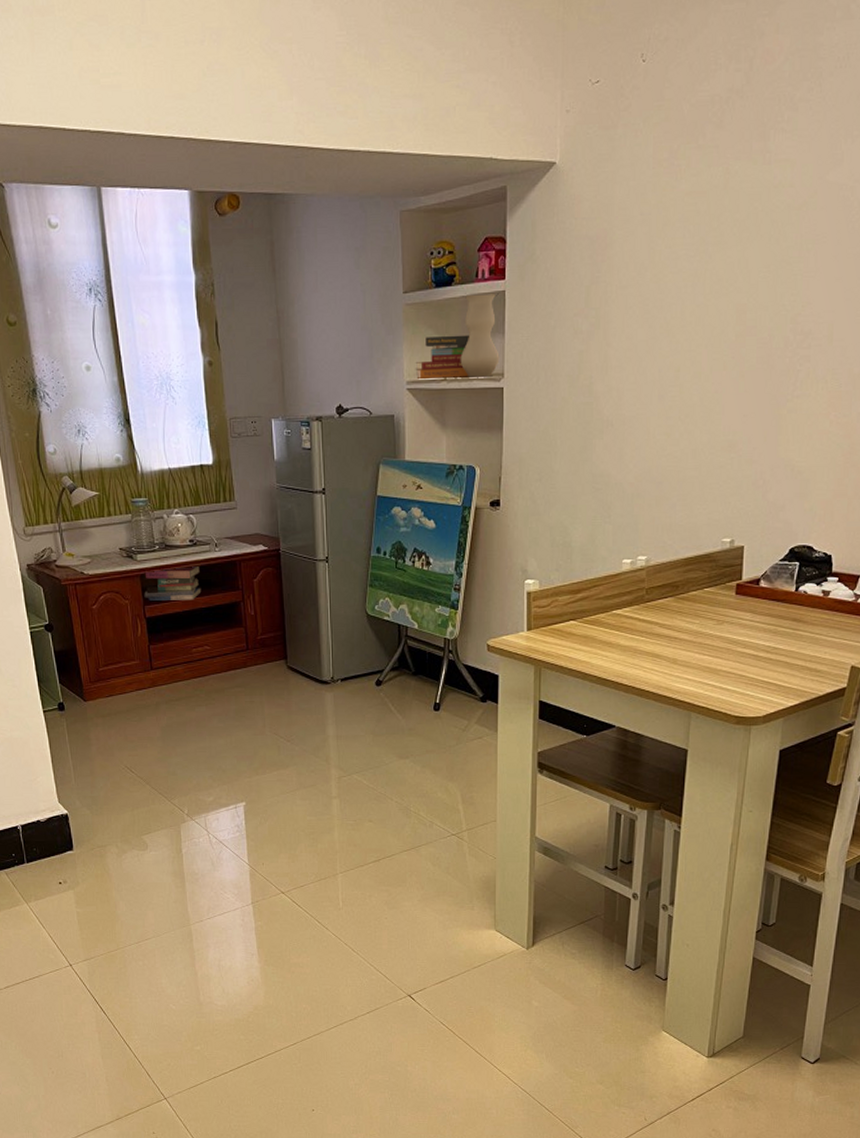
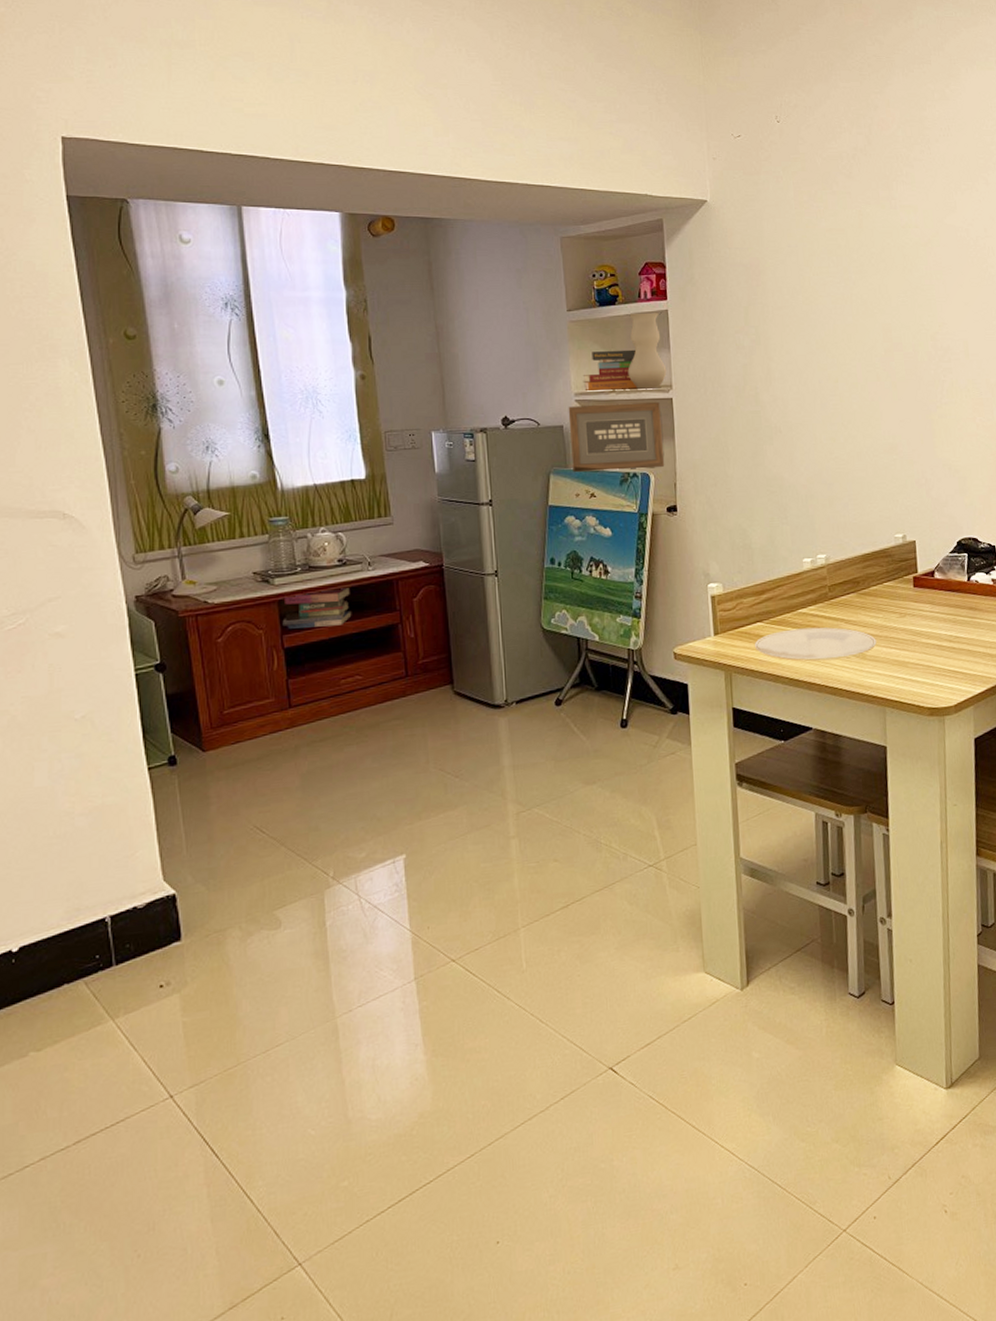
picture frame: none [399,392,490,463] -> present [568,402,664,472]
plate: none [565,629,690,663] -> present [754,627,877,662]

